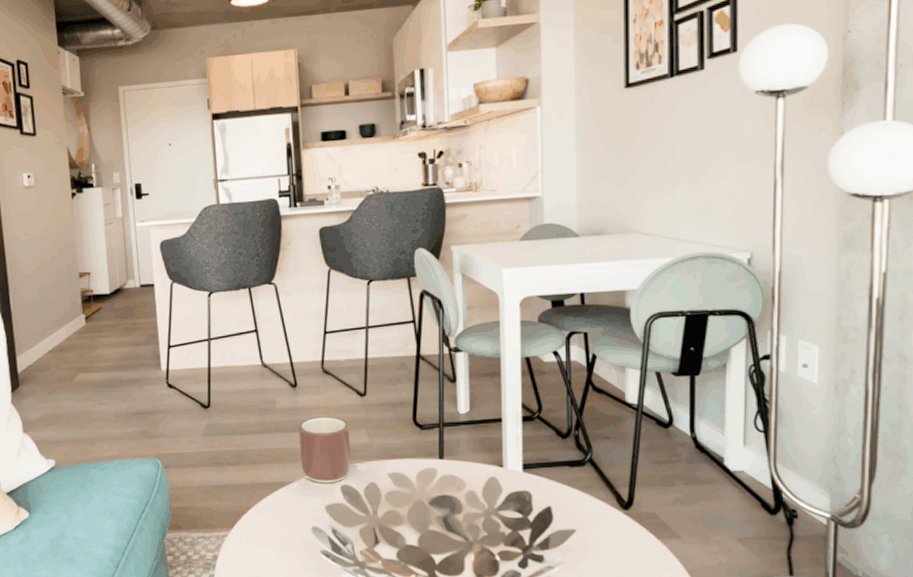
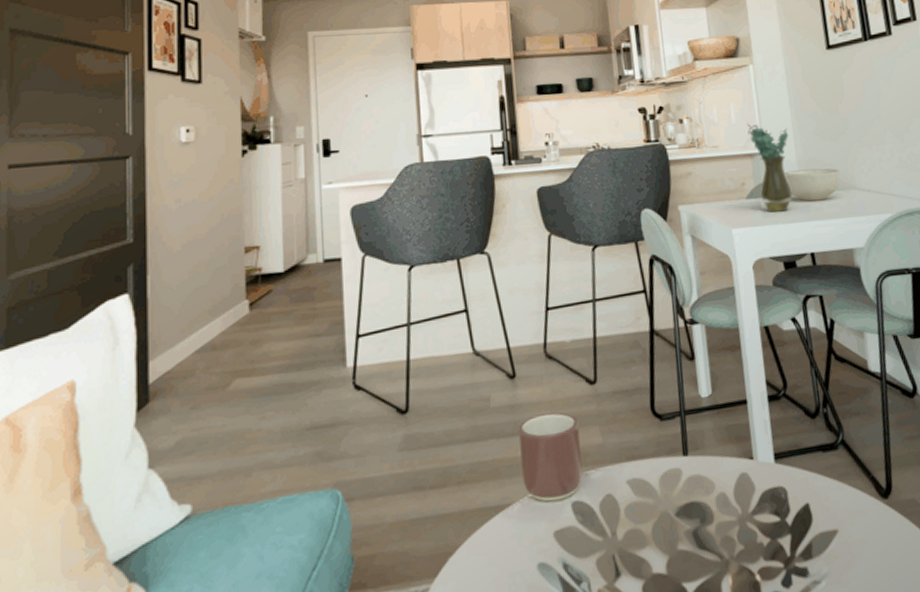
vase: none [528,167,572,254] -> present [747,124,793,213]
bowl: none [562,212,622,244] -> present [784,168,840,202]

